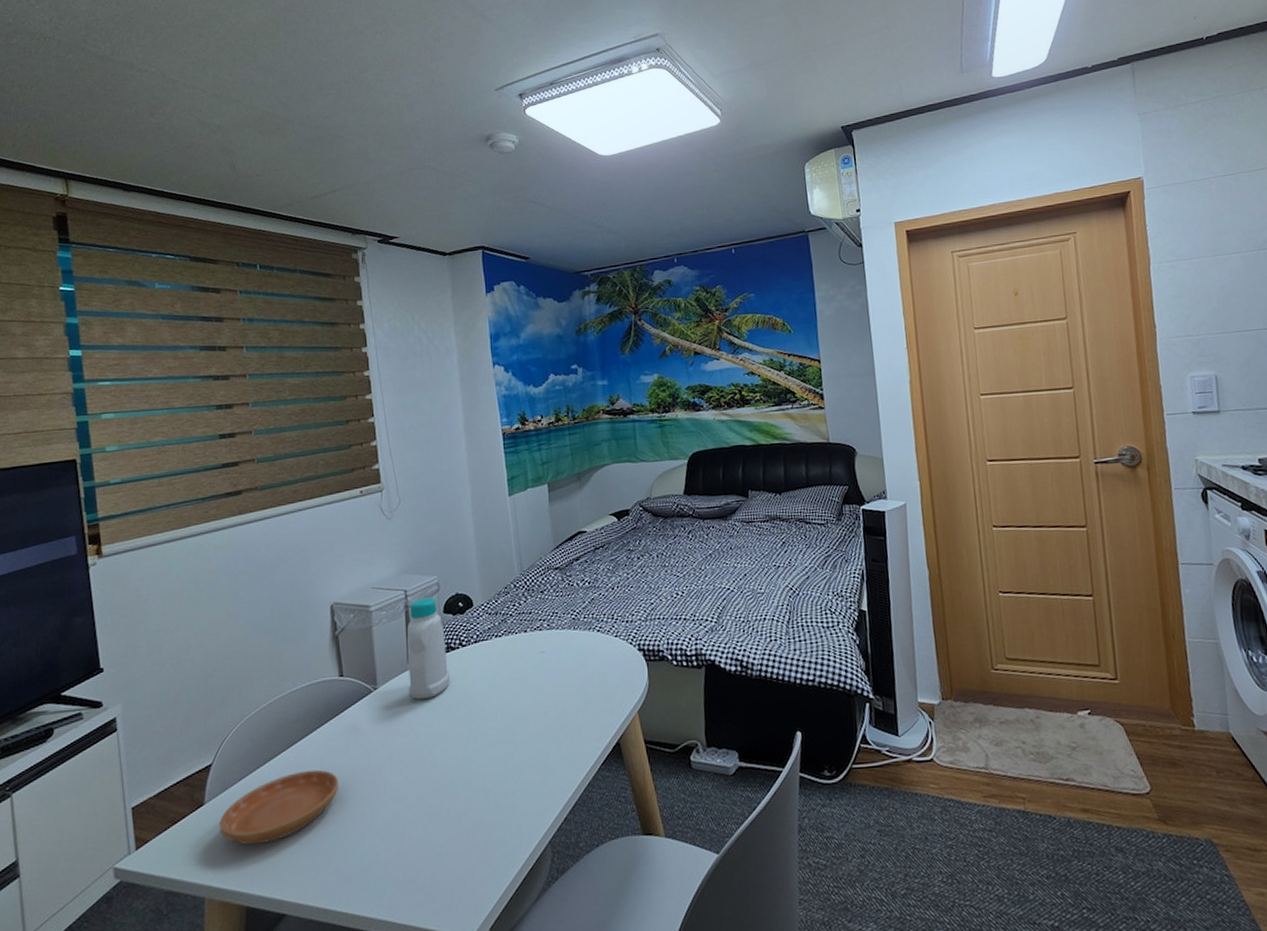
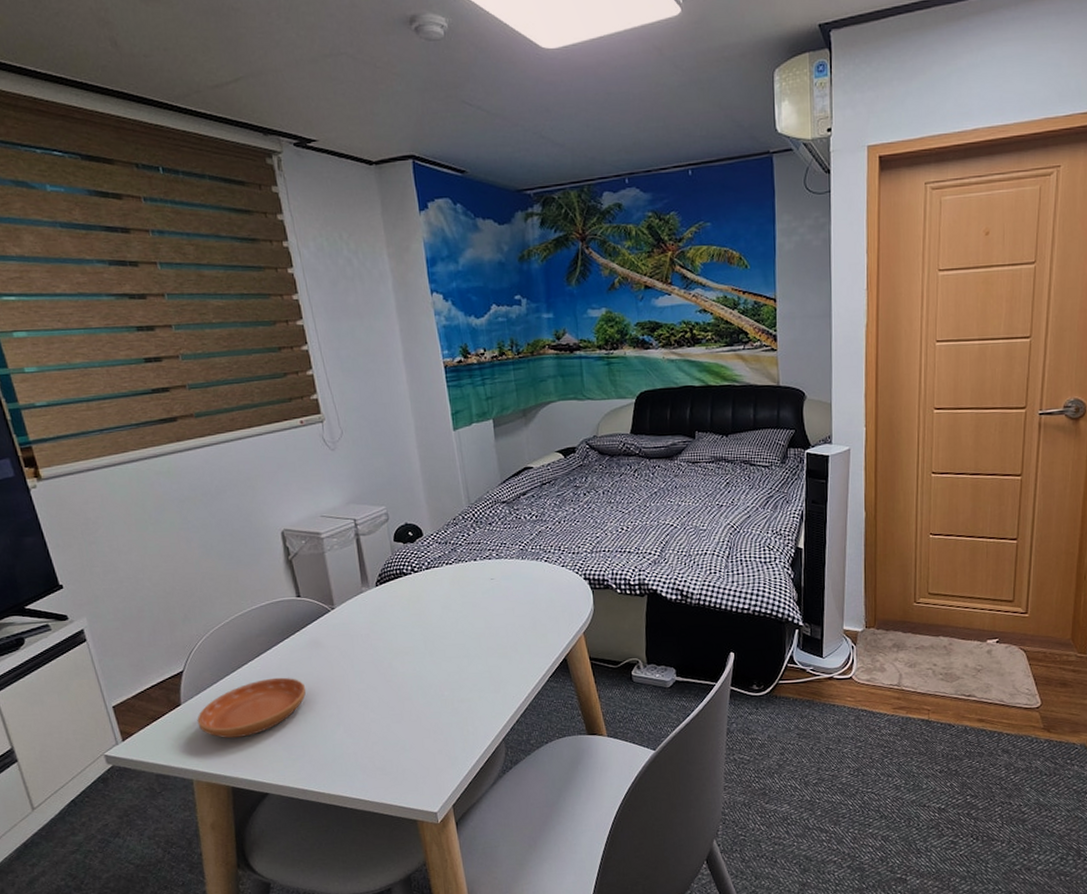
bottle: present [406,598,450,699] -> none [359,527,404,618]

